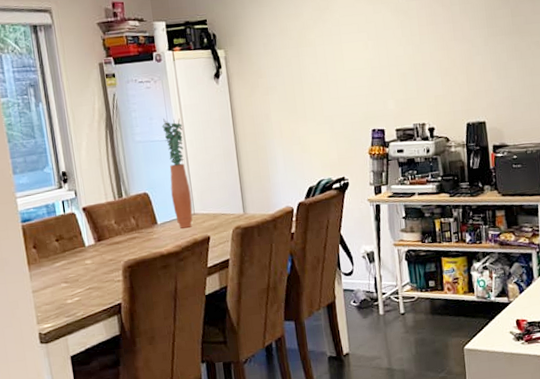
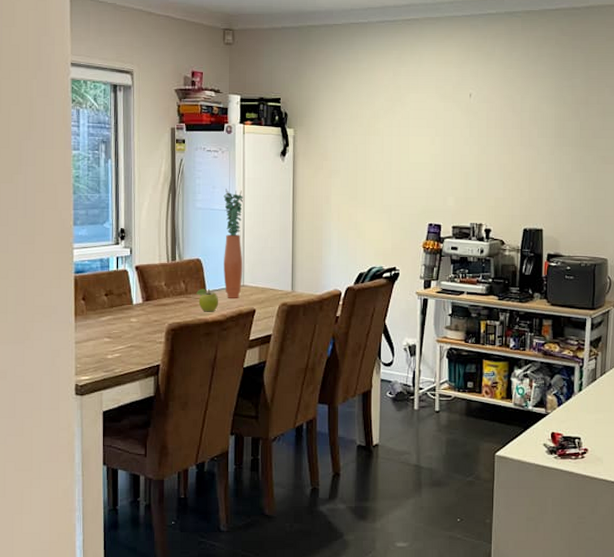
fruit: none [148,222,172,245] -> present [196,288,219,312]

